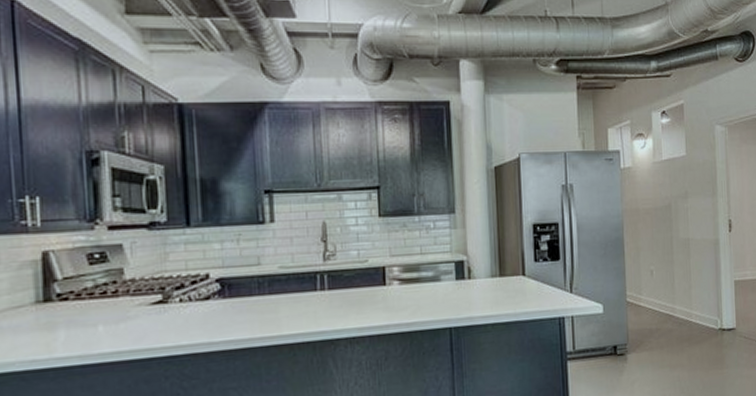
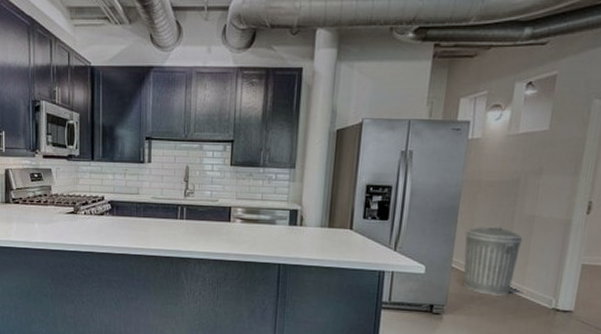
trash can: none [634,253,684,325] -> present [463,226,523,296]

